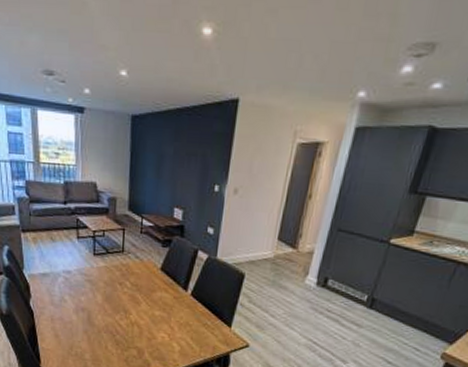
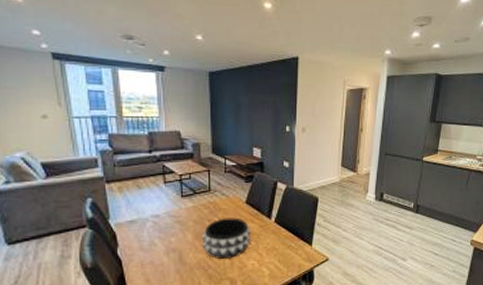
decorative bowl: none [111,283,164,328] -> present [201,217,252,260]

